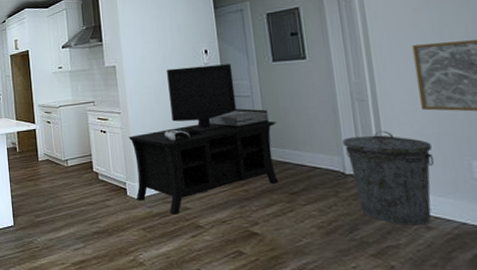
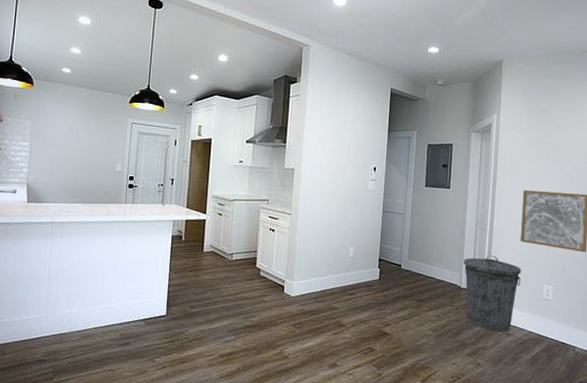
media console: present [128,64,279,215] -> none [291,179,420,313]

